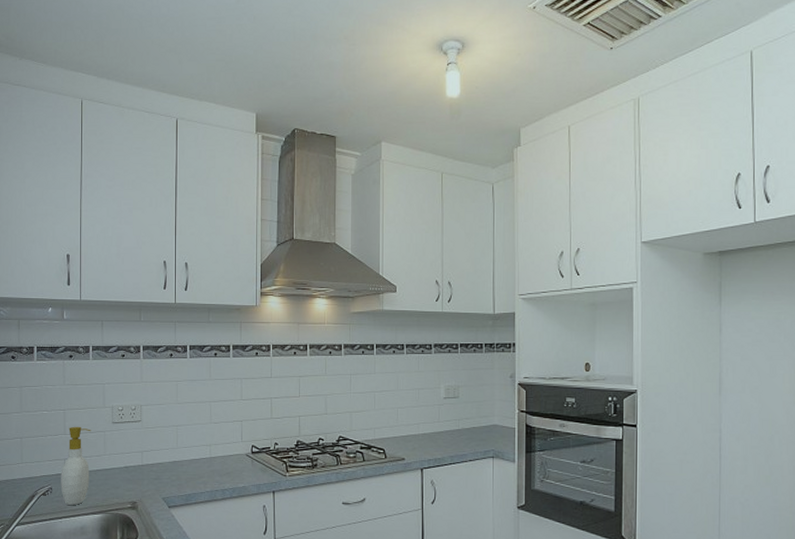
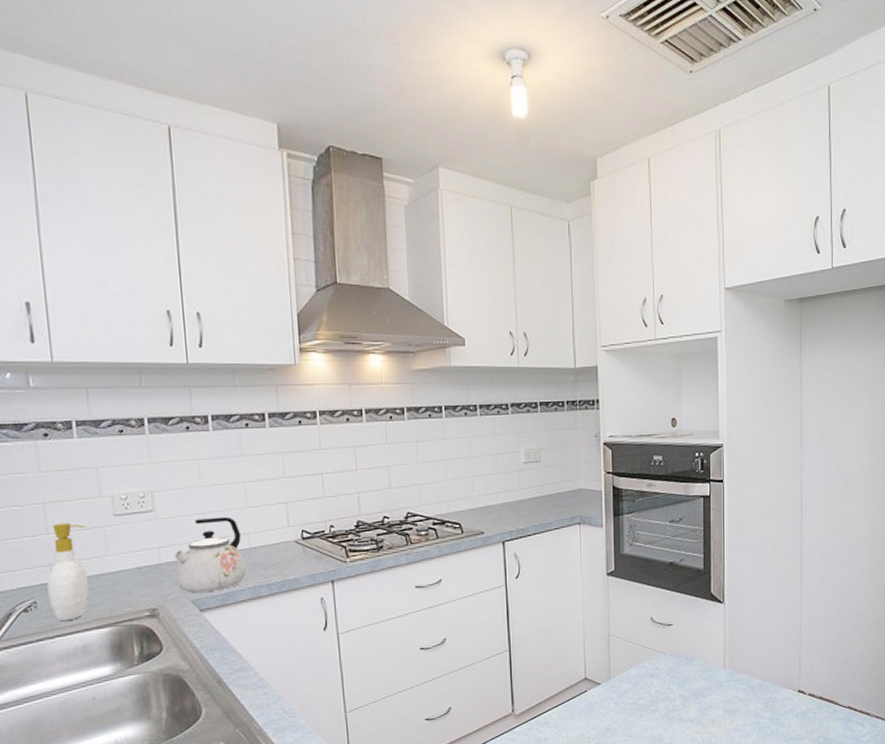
kettle: none [153,429,206,492] -> present [174,516,247,593]

